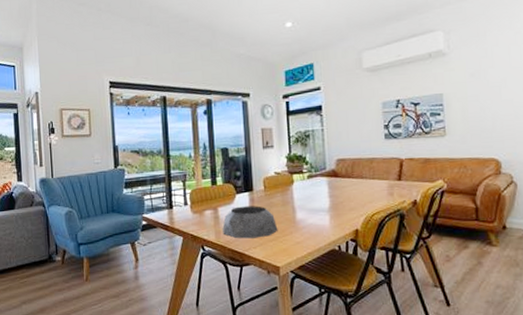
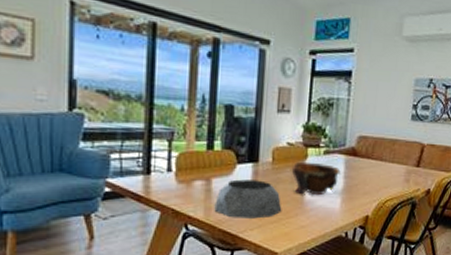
bowl: none [281,186,327,215] -> present [291,161,342,196]

